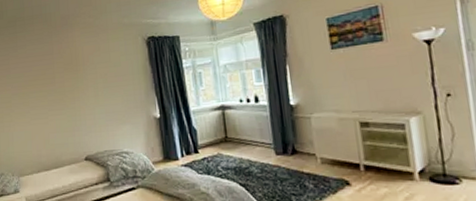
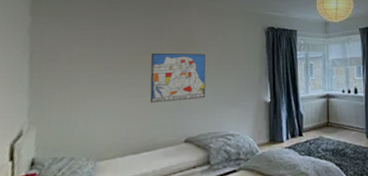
wall art: none [46,72,98,124] -> present [150,52,206,103]

